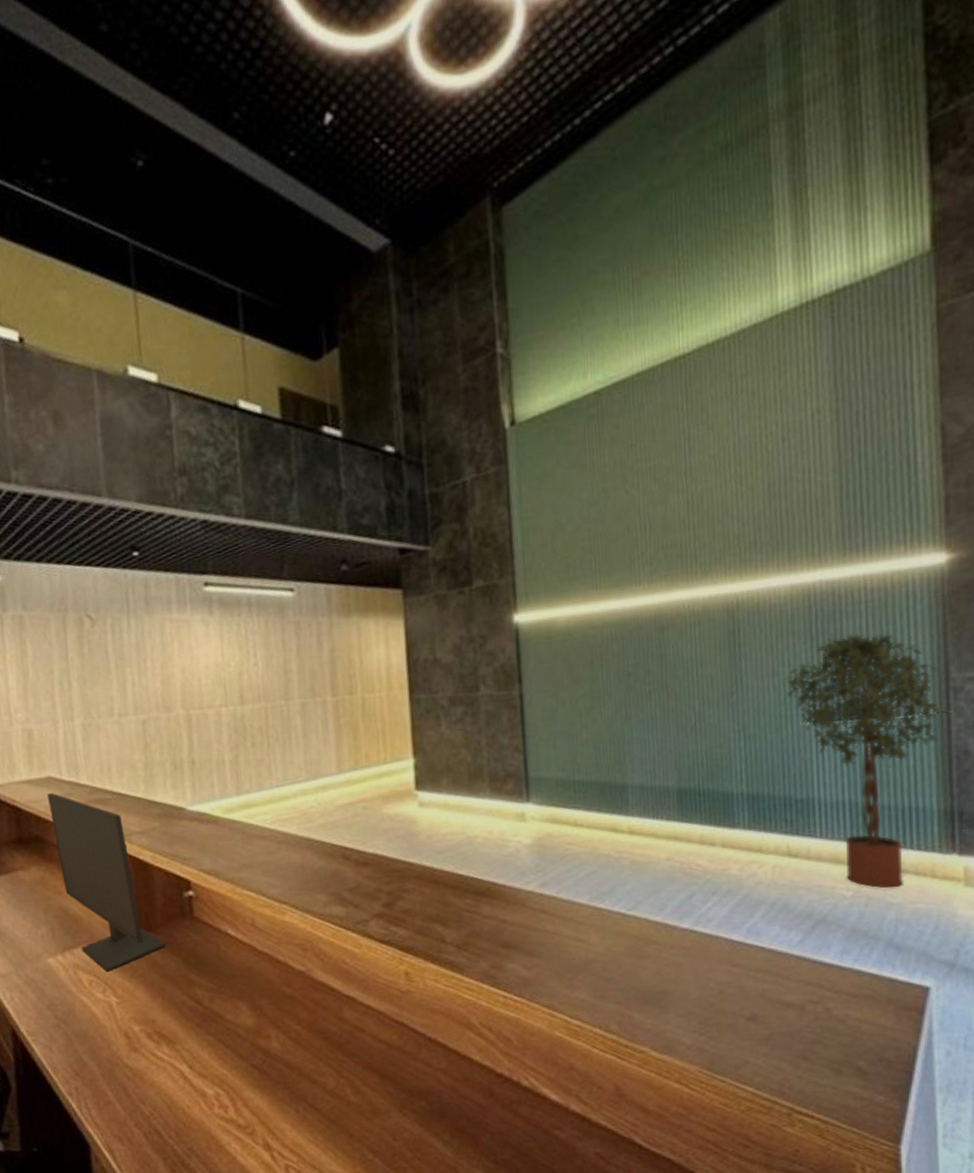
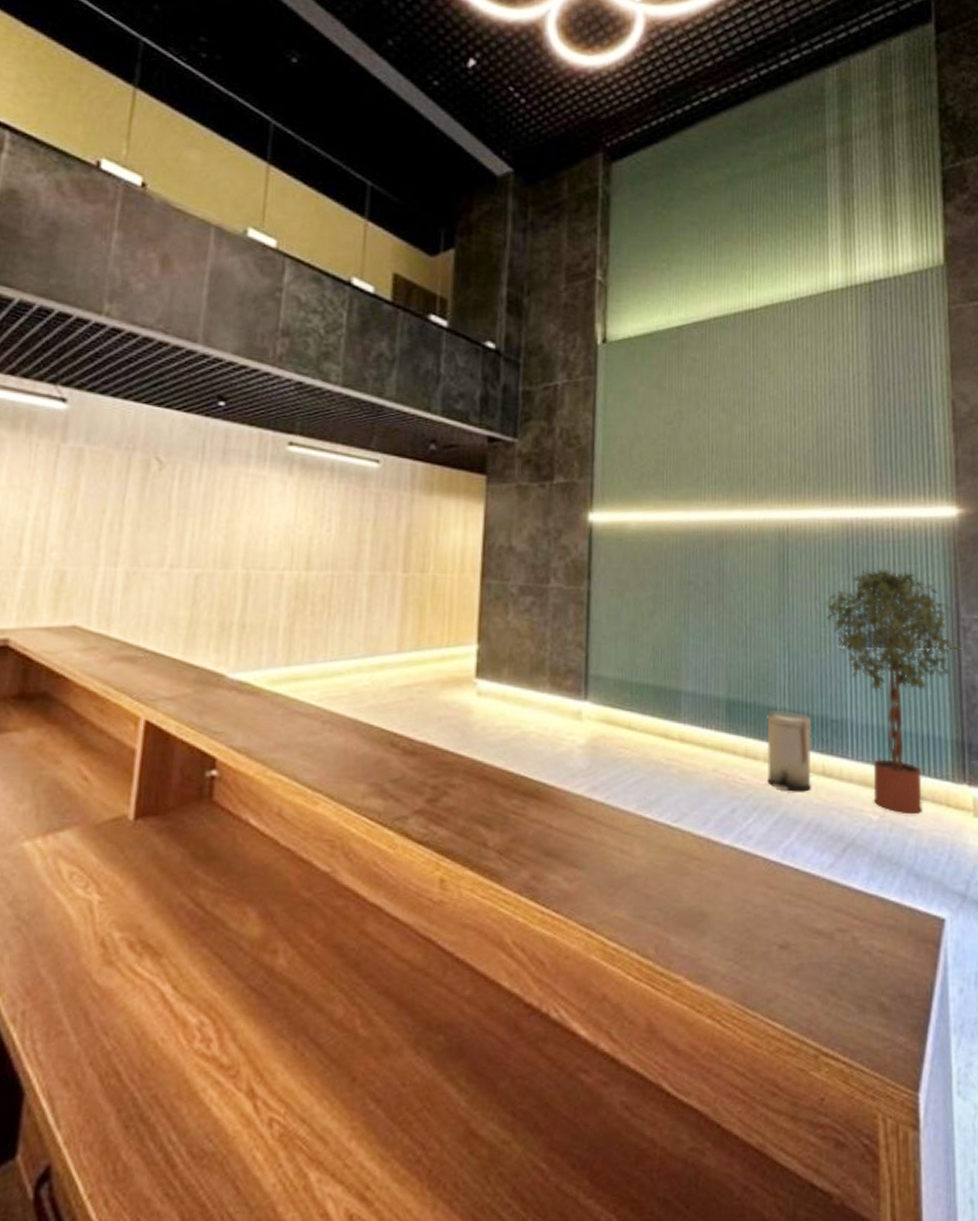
computer monitor: present [47,792,166,972] -> none [64,643,174,862]
pedal bin: none [723,794,775,874] -> present [766,711,812,792]

